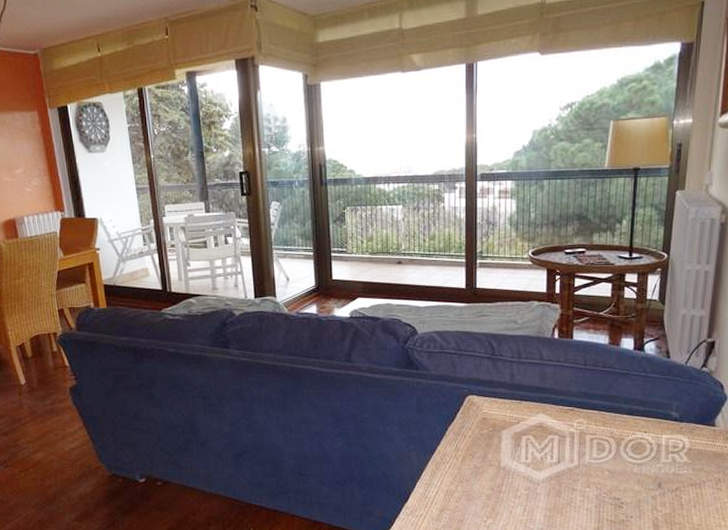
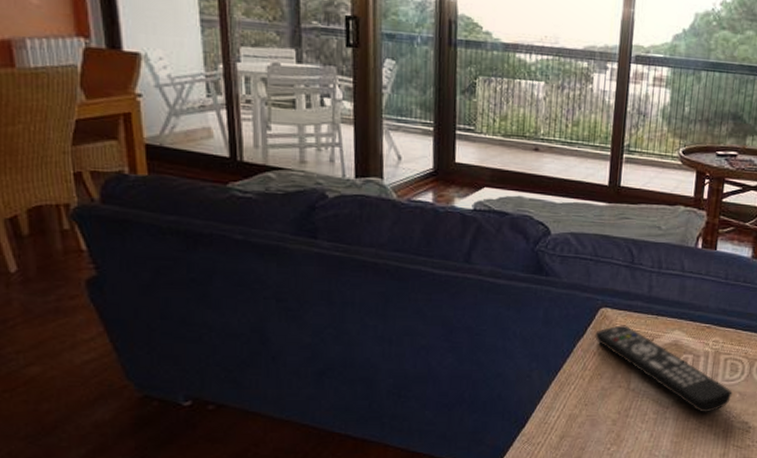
remote control: none [463,410,601,490] -> present [594,325,733,413]

